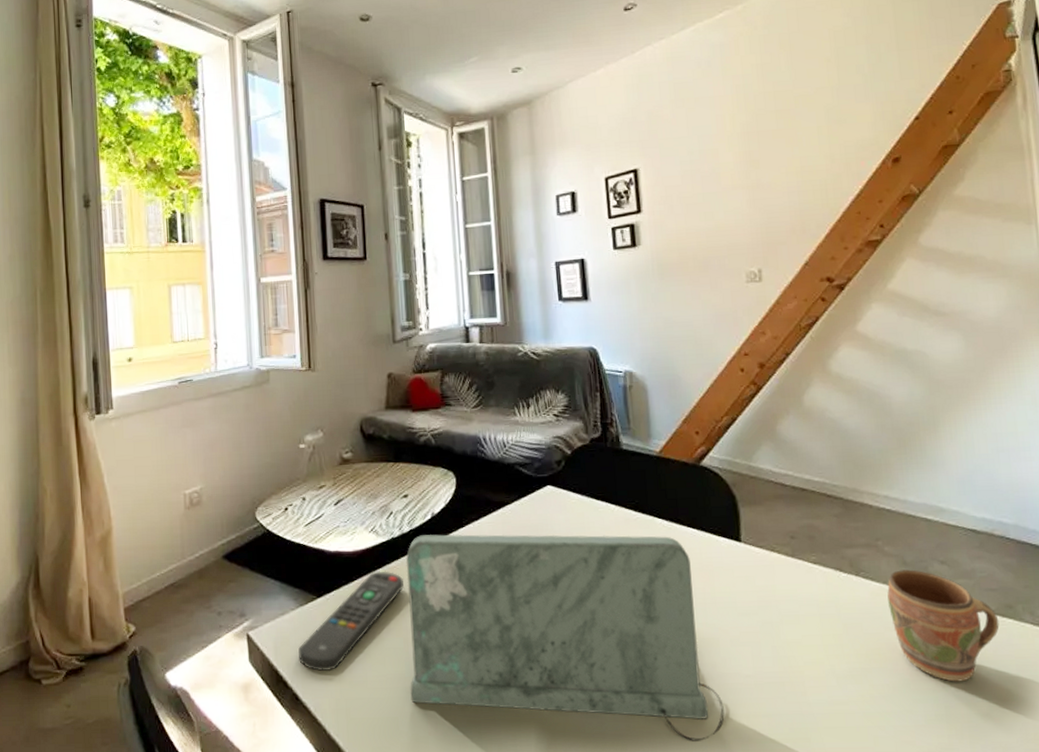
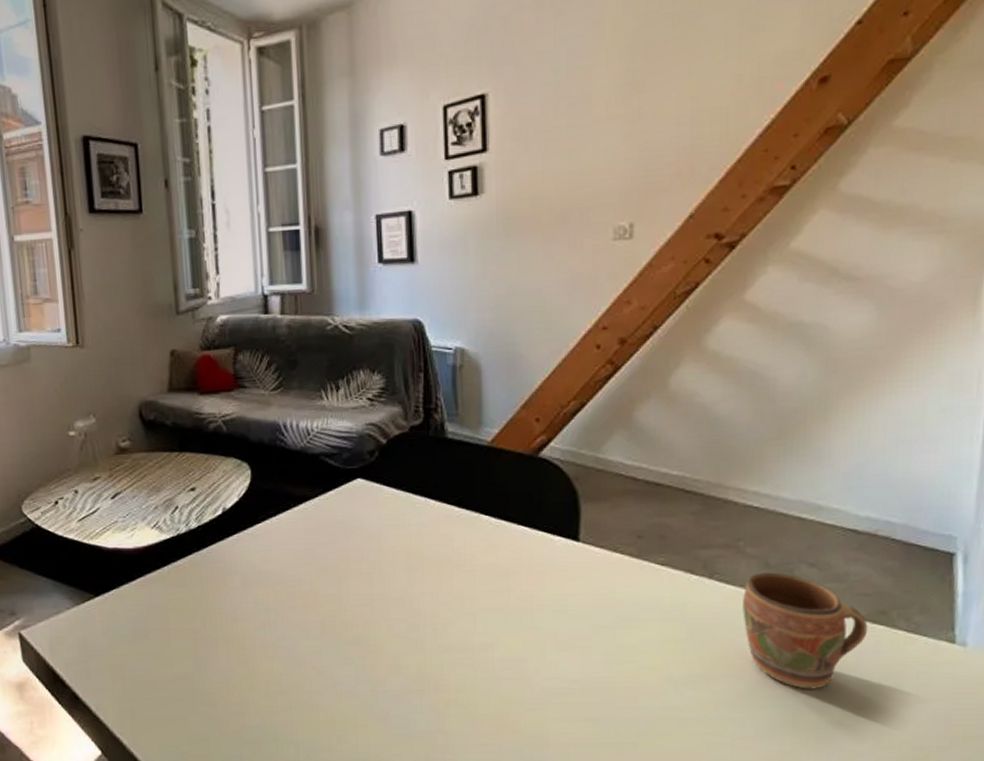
remote control: present [298,571,404,671] -> none [76,569,191,671]
laptop: present [406,534,725,741] -> none [193,530,545,745]

